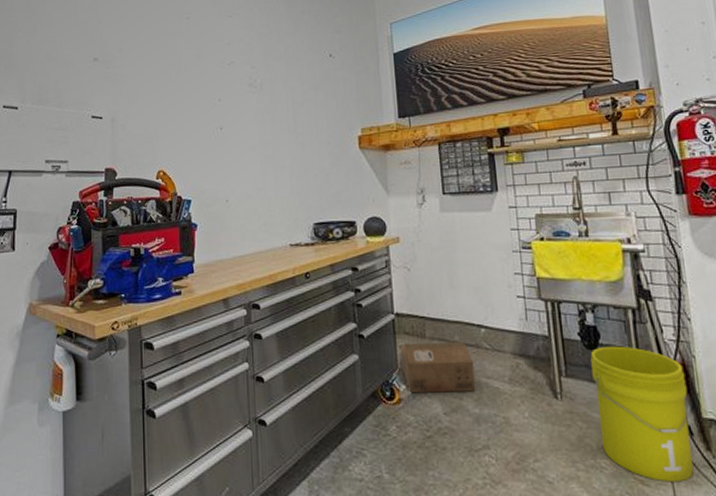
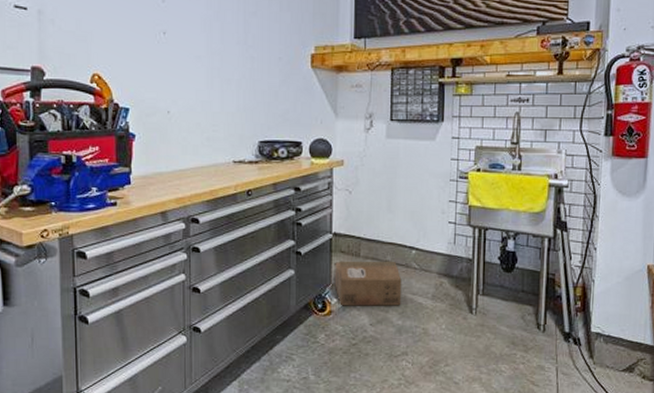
bucket: present [590,346,694,482] -> none [504,270,584,383]

